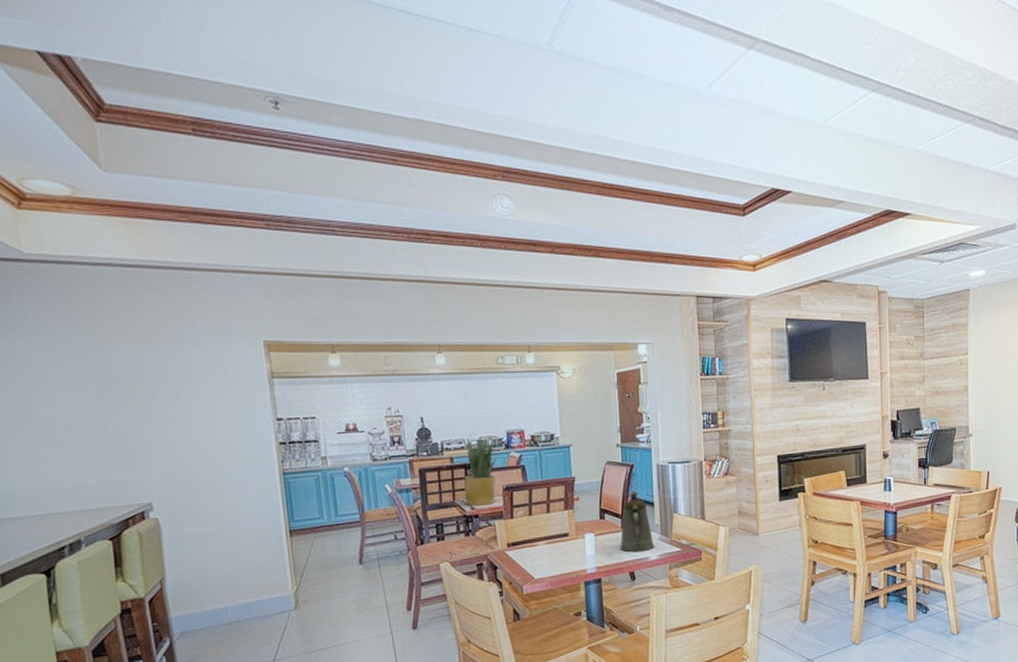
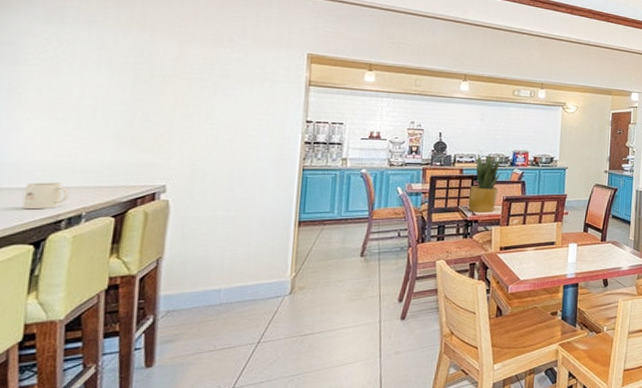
mug: none [23,508,65,539] -> present [22,182,69,210]
coffee pot: present [620,492,655,553] -> none [597,211,627,262]

